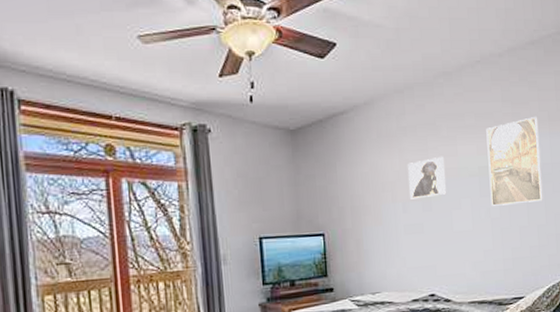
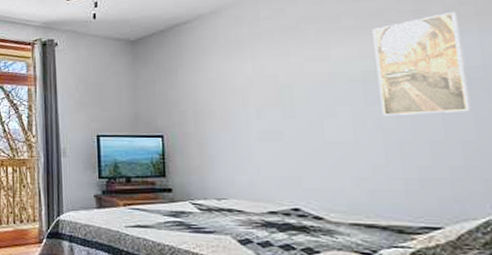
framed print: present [408,156,446,199] -> none [263,60,315,105]

